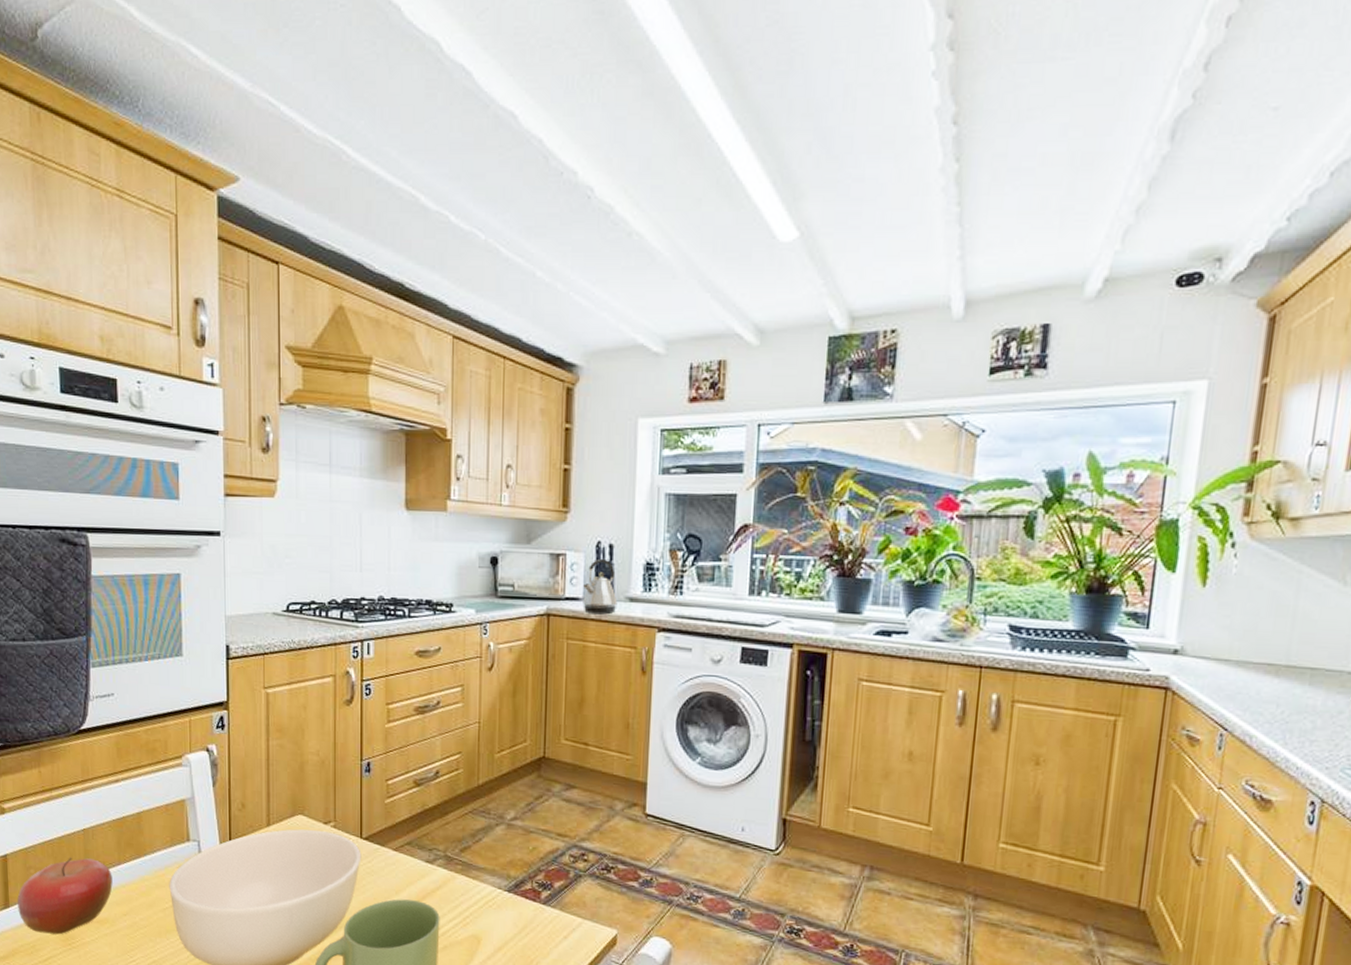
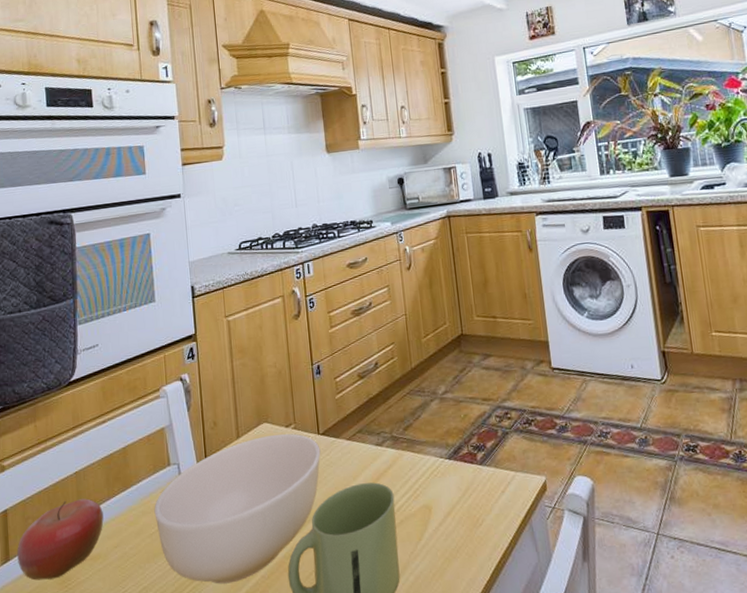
kettle: present [583,558,618,615] -> none [473,165,501,210]

